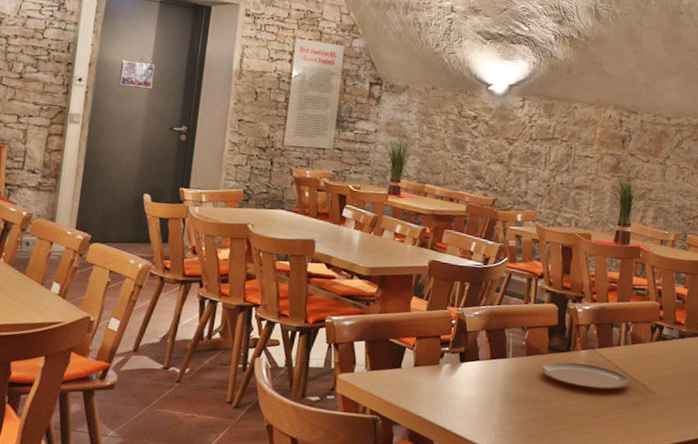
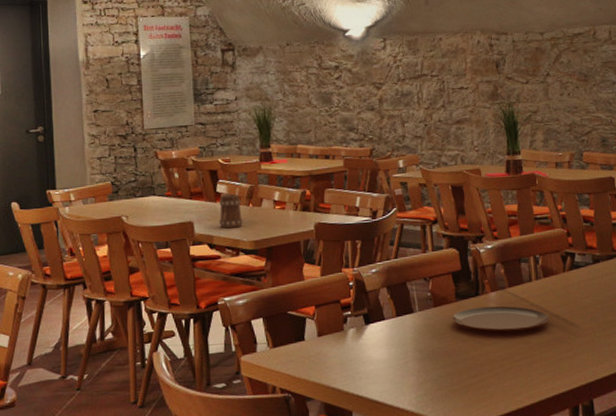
beer mug: none [339,219,364,253] -> present [219,193,244,229]

